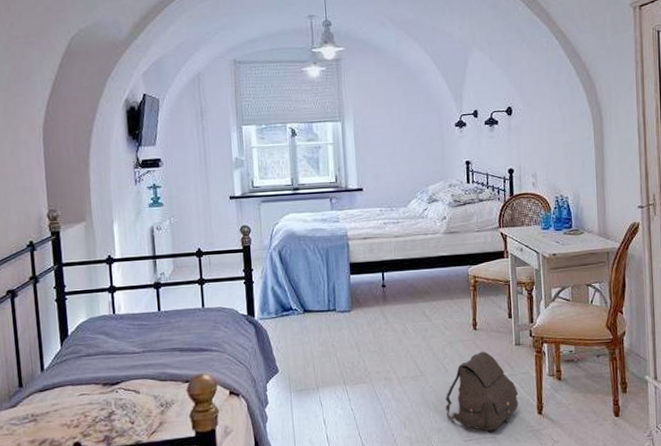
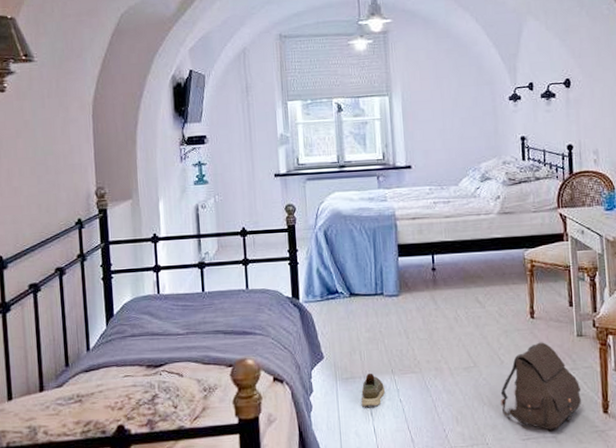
shoe: none [314,384,338,415] -> present [361,373,386,406]

